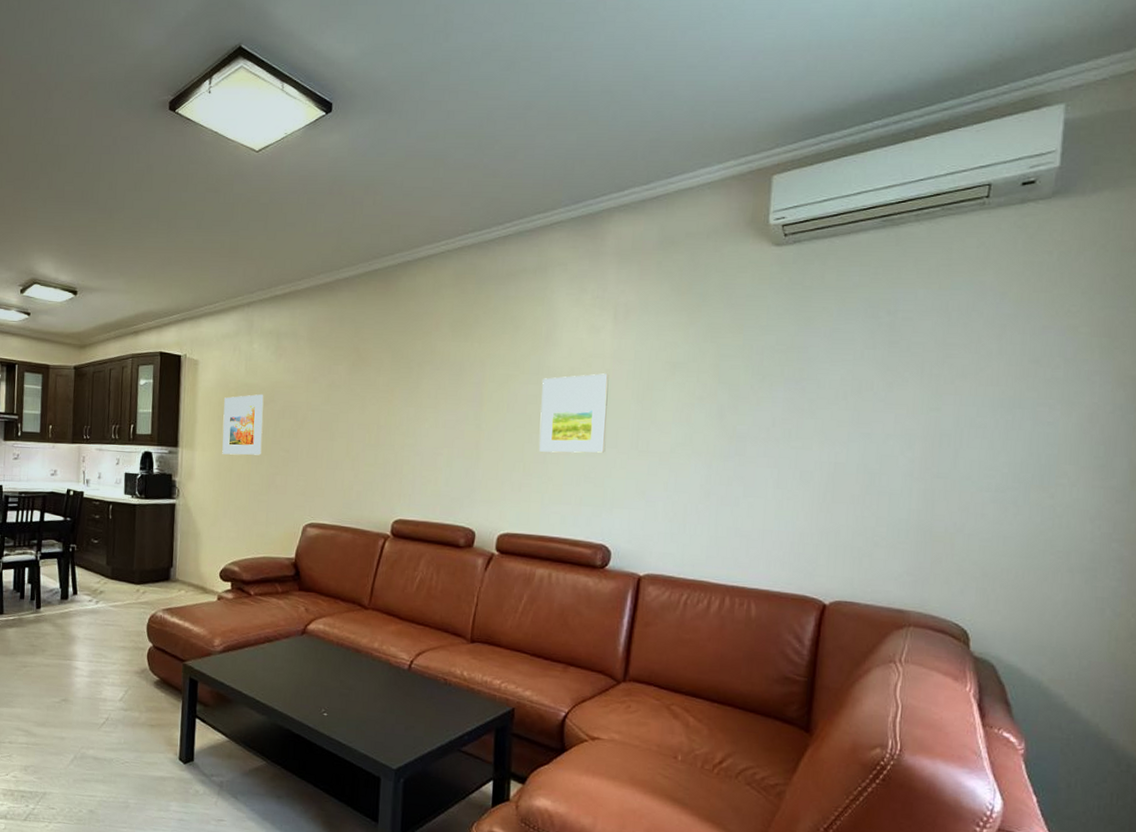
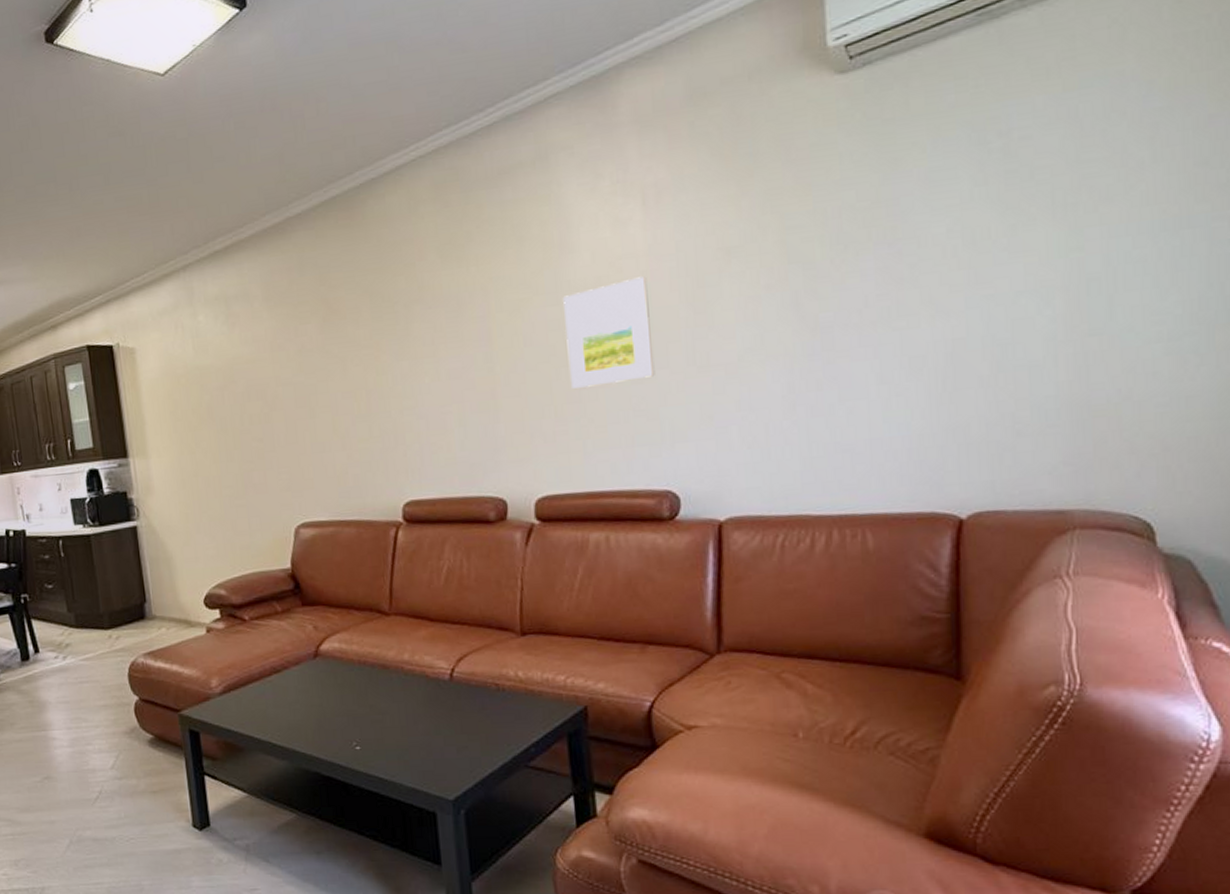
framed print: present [222,394,264,456] -> none [174,376,230,457]

